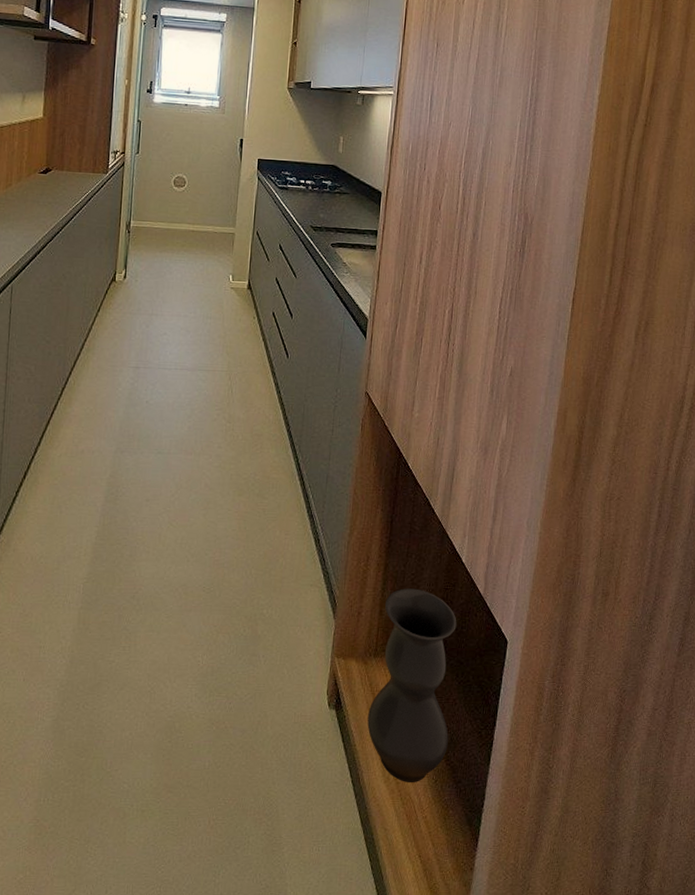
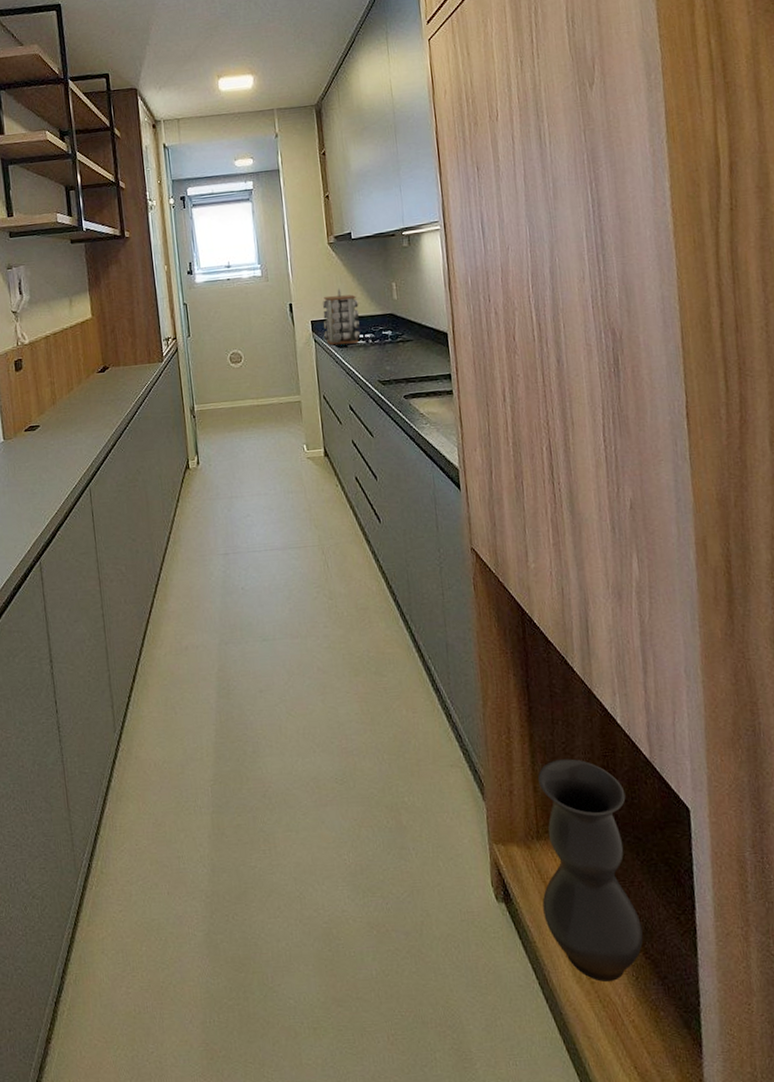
spice rack: none [268,132,306,188] -> present [322,288,361,346]

